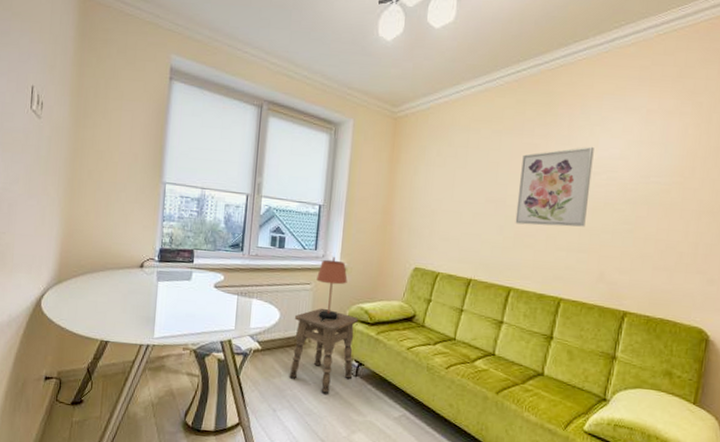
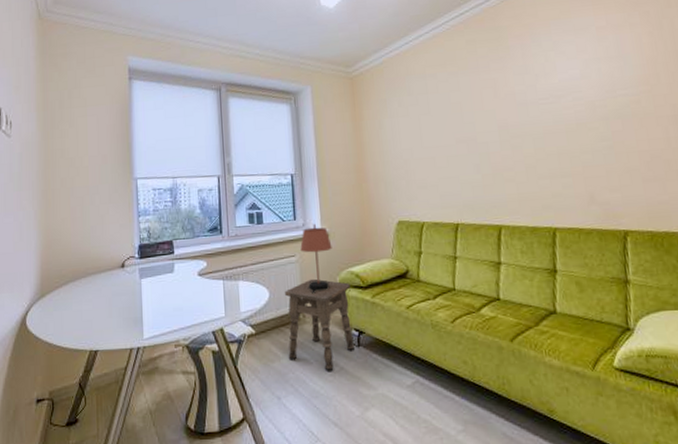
wall art: present [515,146,594,227] -> none [484,71,562,160]

